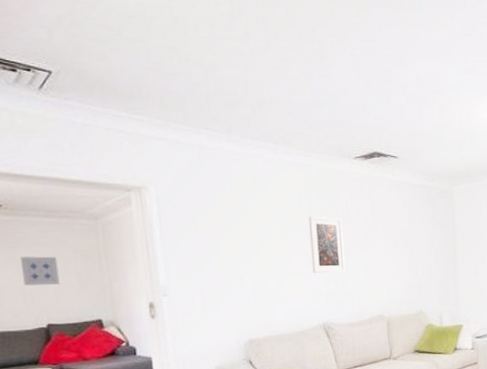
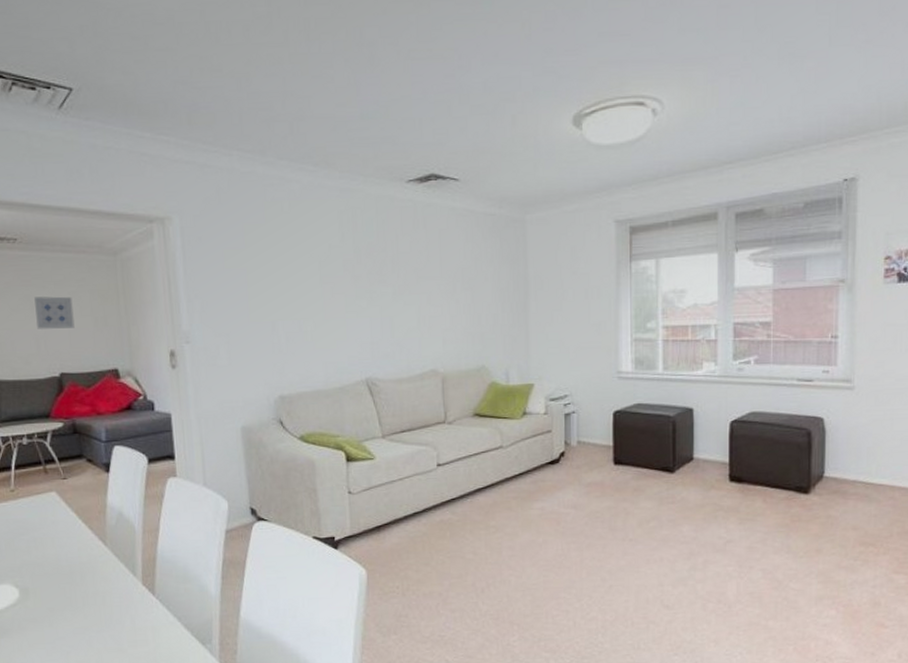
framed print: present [308,216,346,274] -> none [352,250,394,320]

